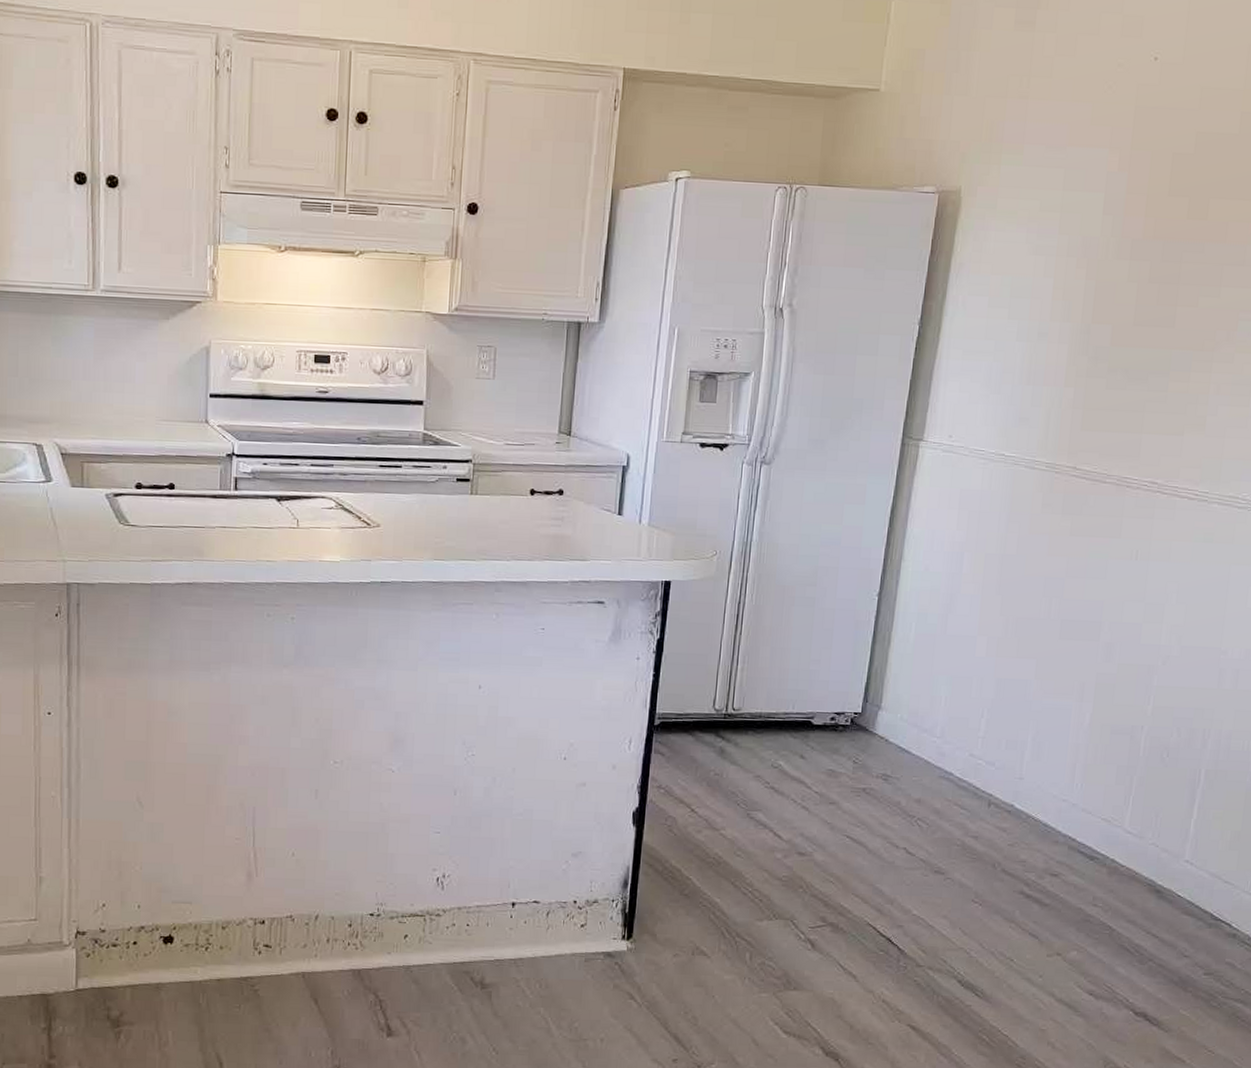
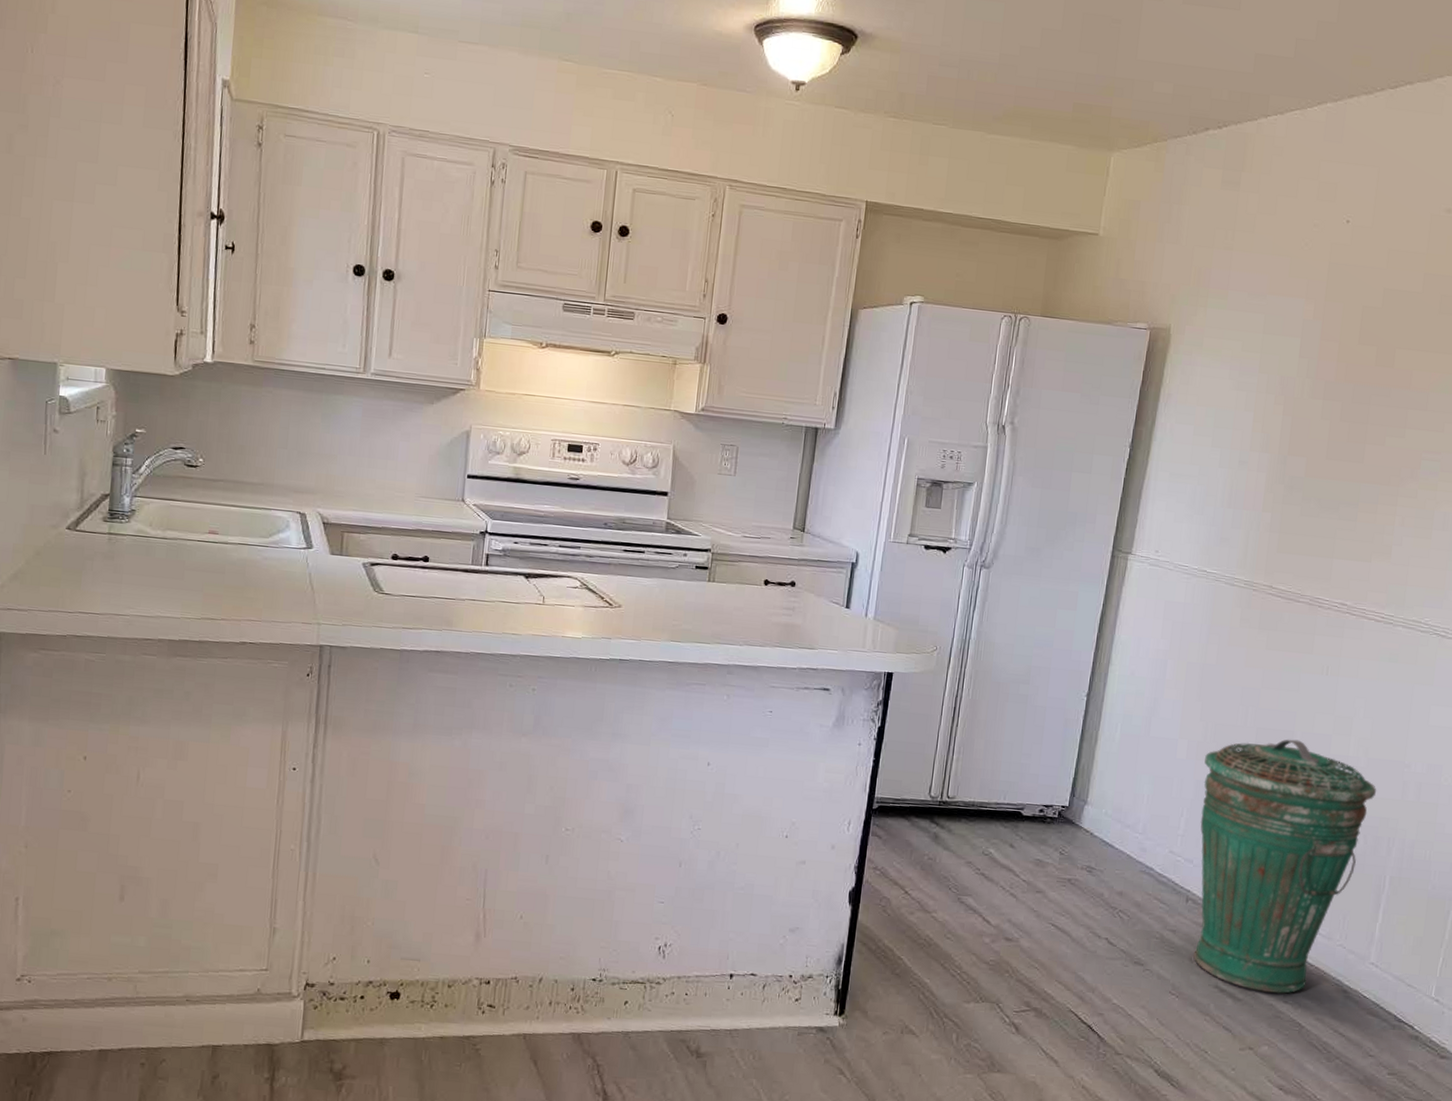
trash can: none [997,630,1191,897] -> present [1193,739,1377,994]

